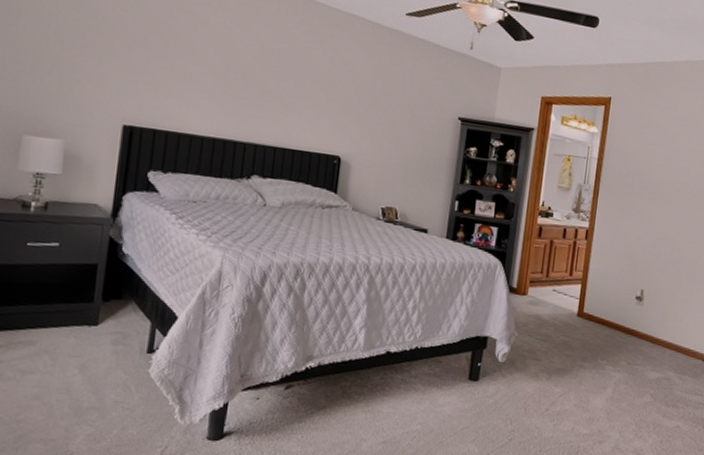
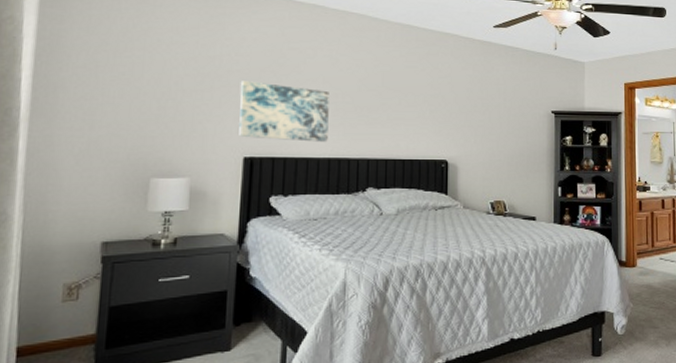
wall art: none [119,40,220,120] -> present [239,81,329,142]

